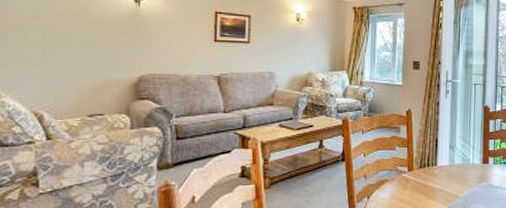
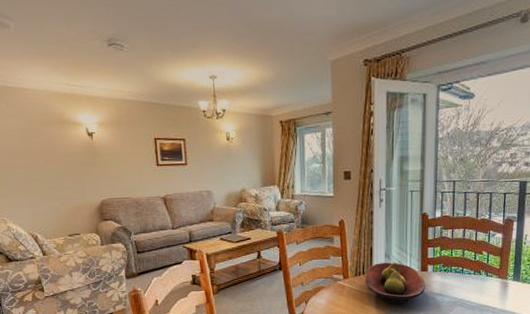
fruit bowl: none [429,154,487,199] -> present [365,262,425,305]

